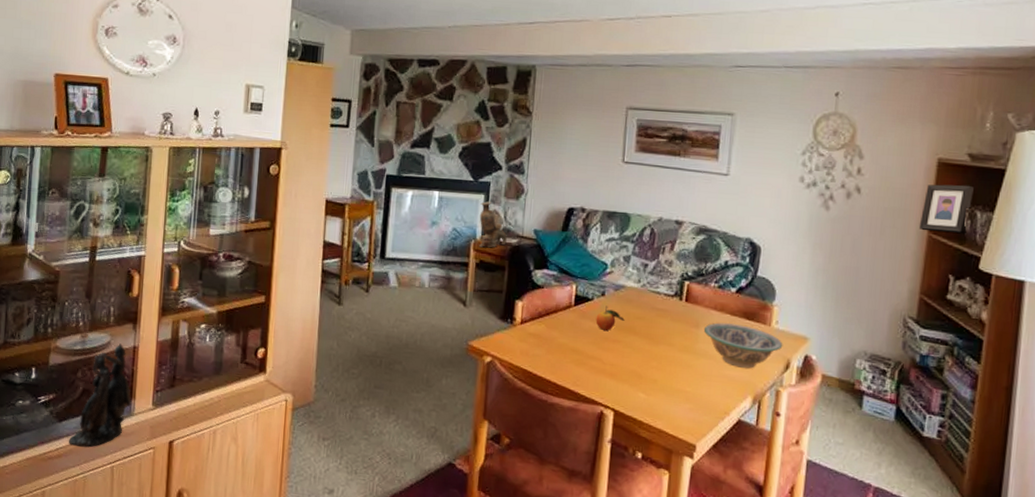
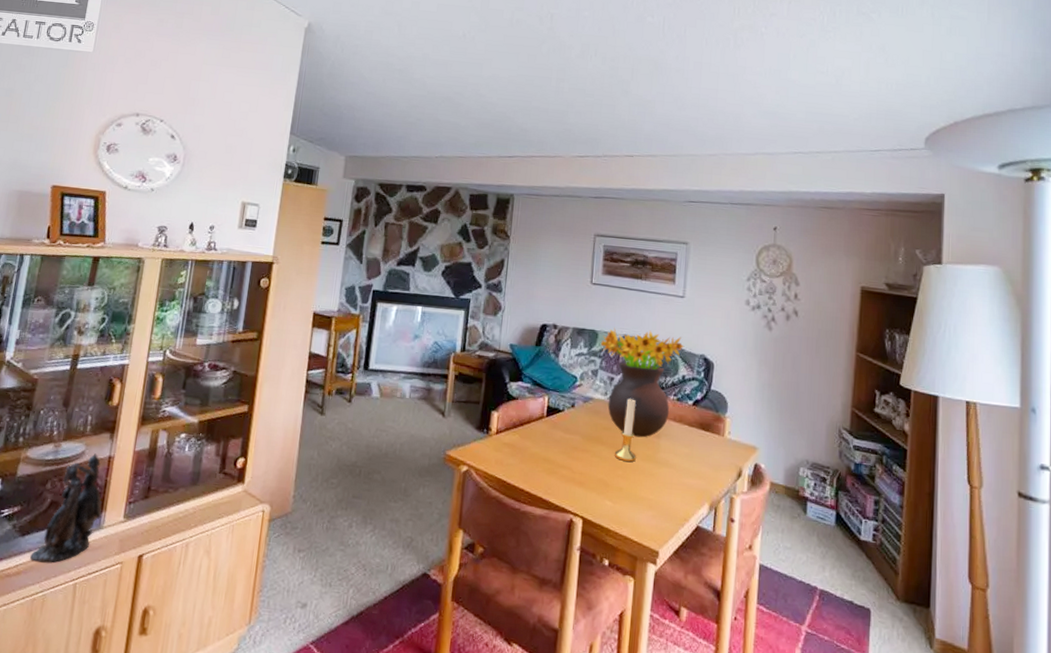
vase with dog figurine: present [479,201,507,248] -> none [458,317,485,361]
fruit: present [595,306,625,331] -> none [566,417,593,441]
flower arrangement: none [633,210,728,328] -> present [600,327,685,438]
candle holder: none [648,285,672,353] -> present [614,398,636,462]
bowl: present [703,322,783,369] -> none [664,433,735,477]
picture frame: present [918,184,974,234] -> none [848,309,892,354]

